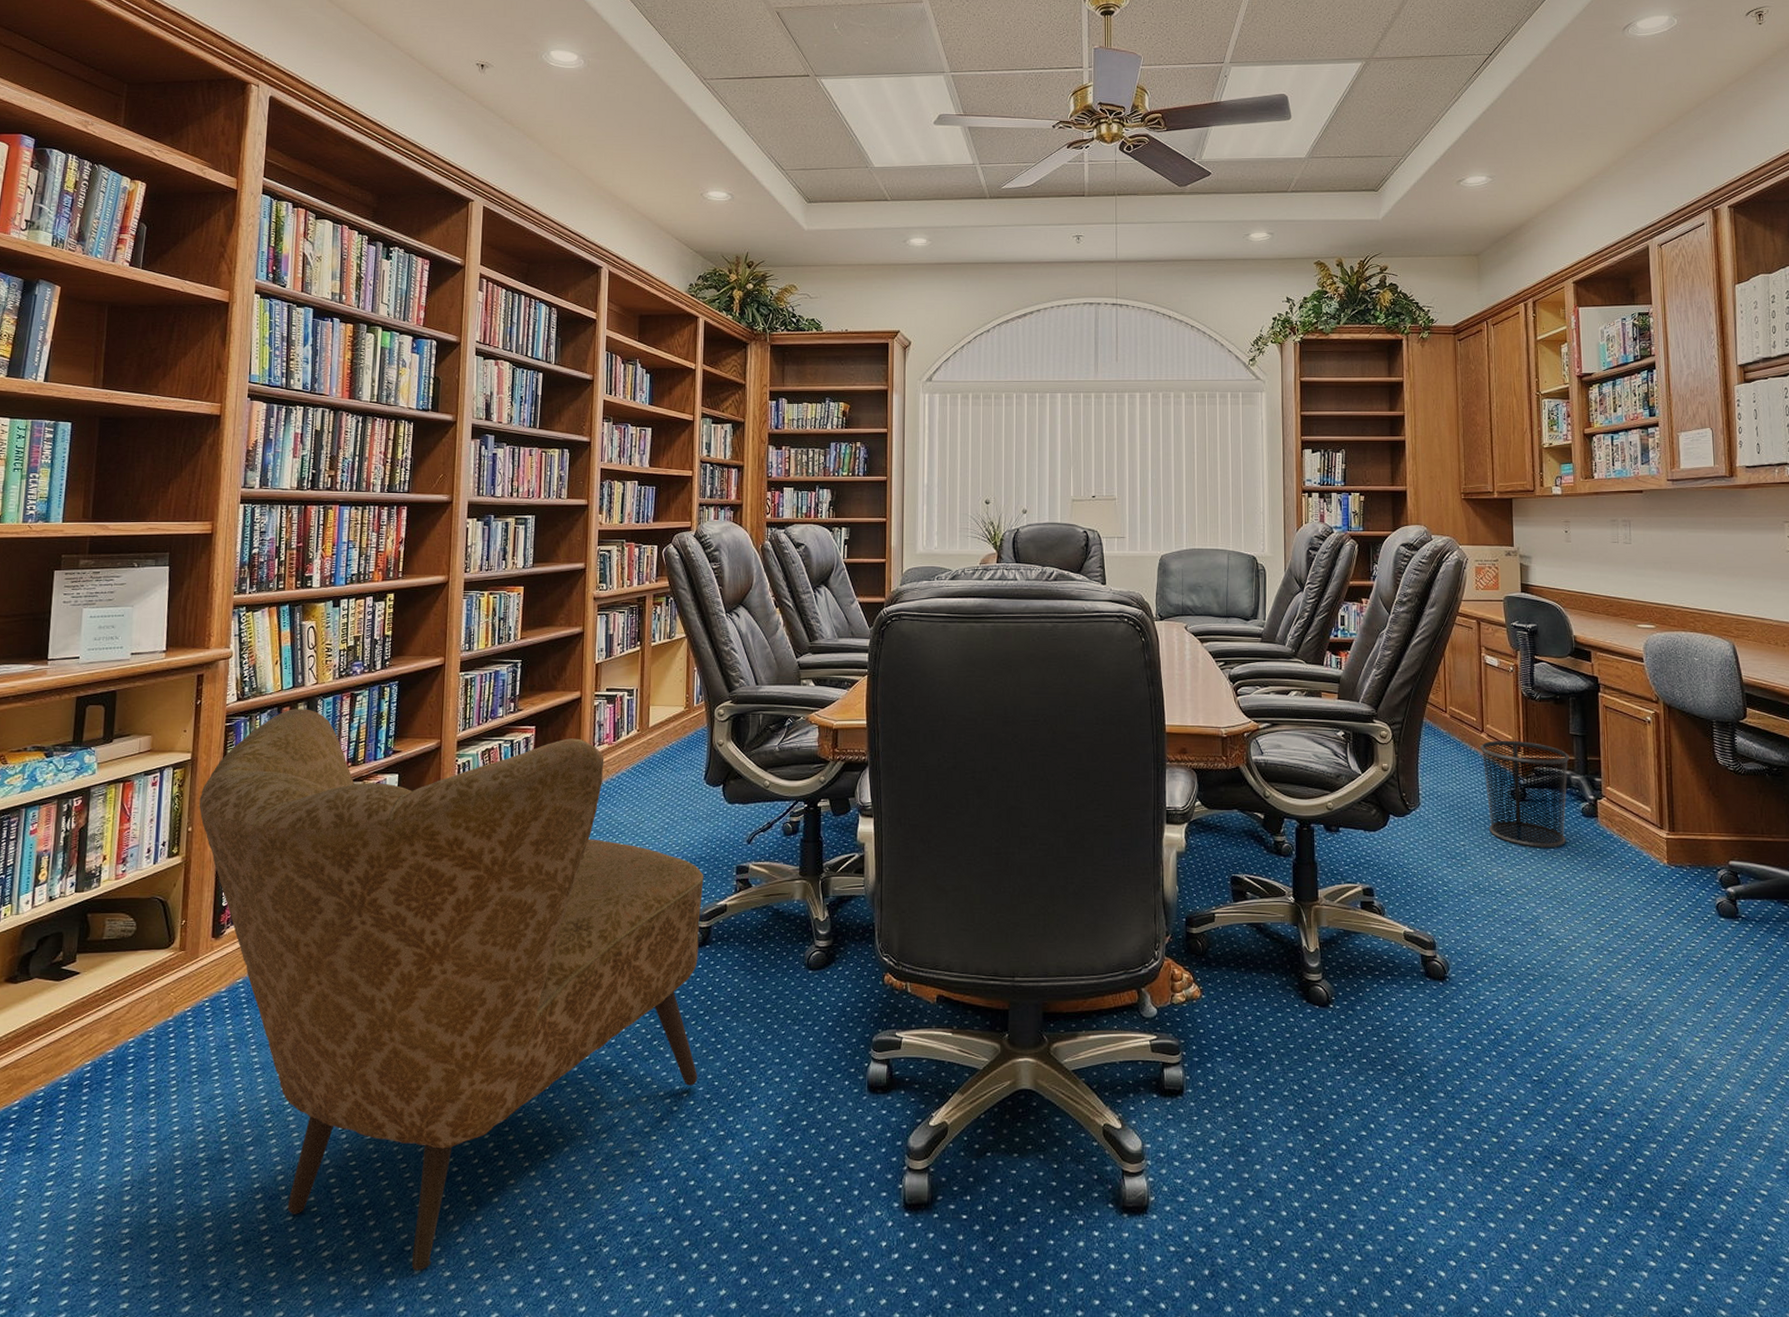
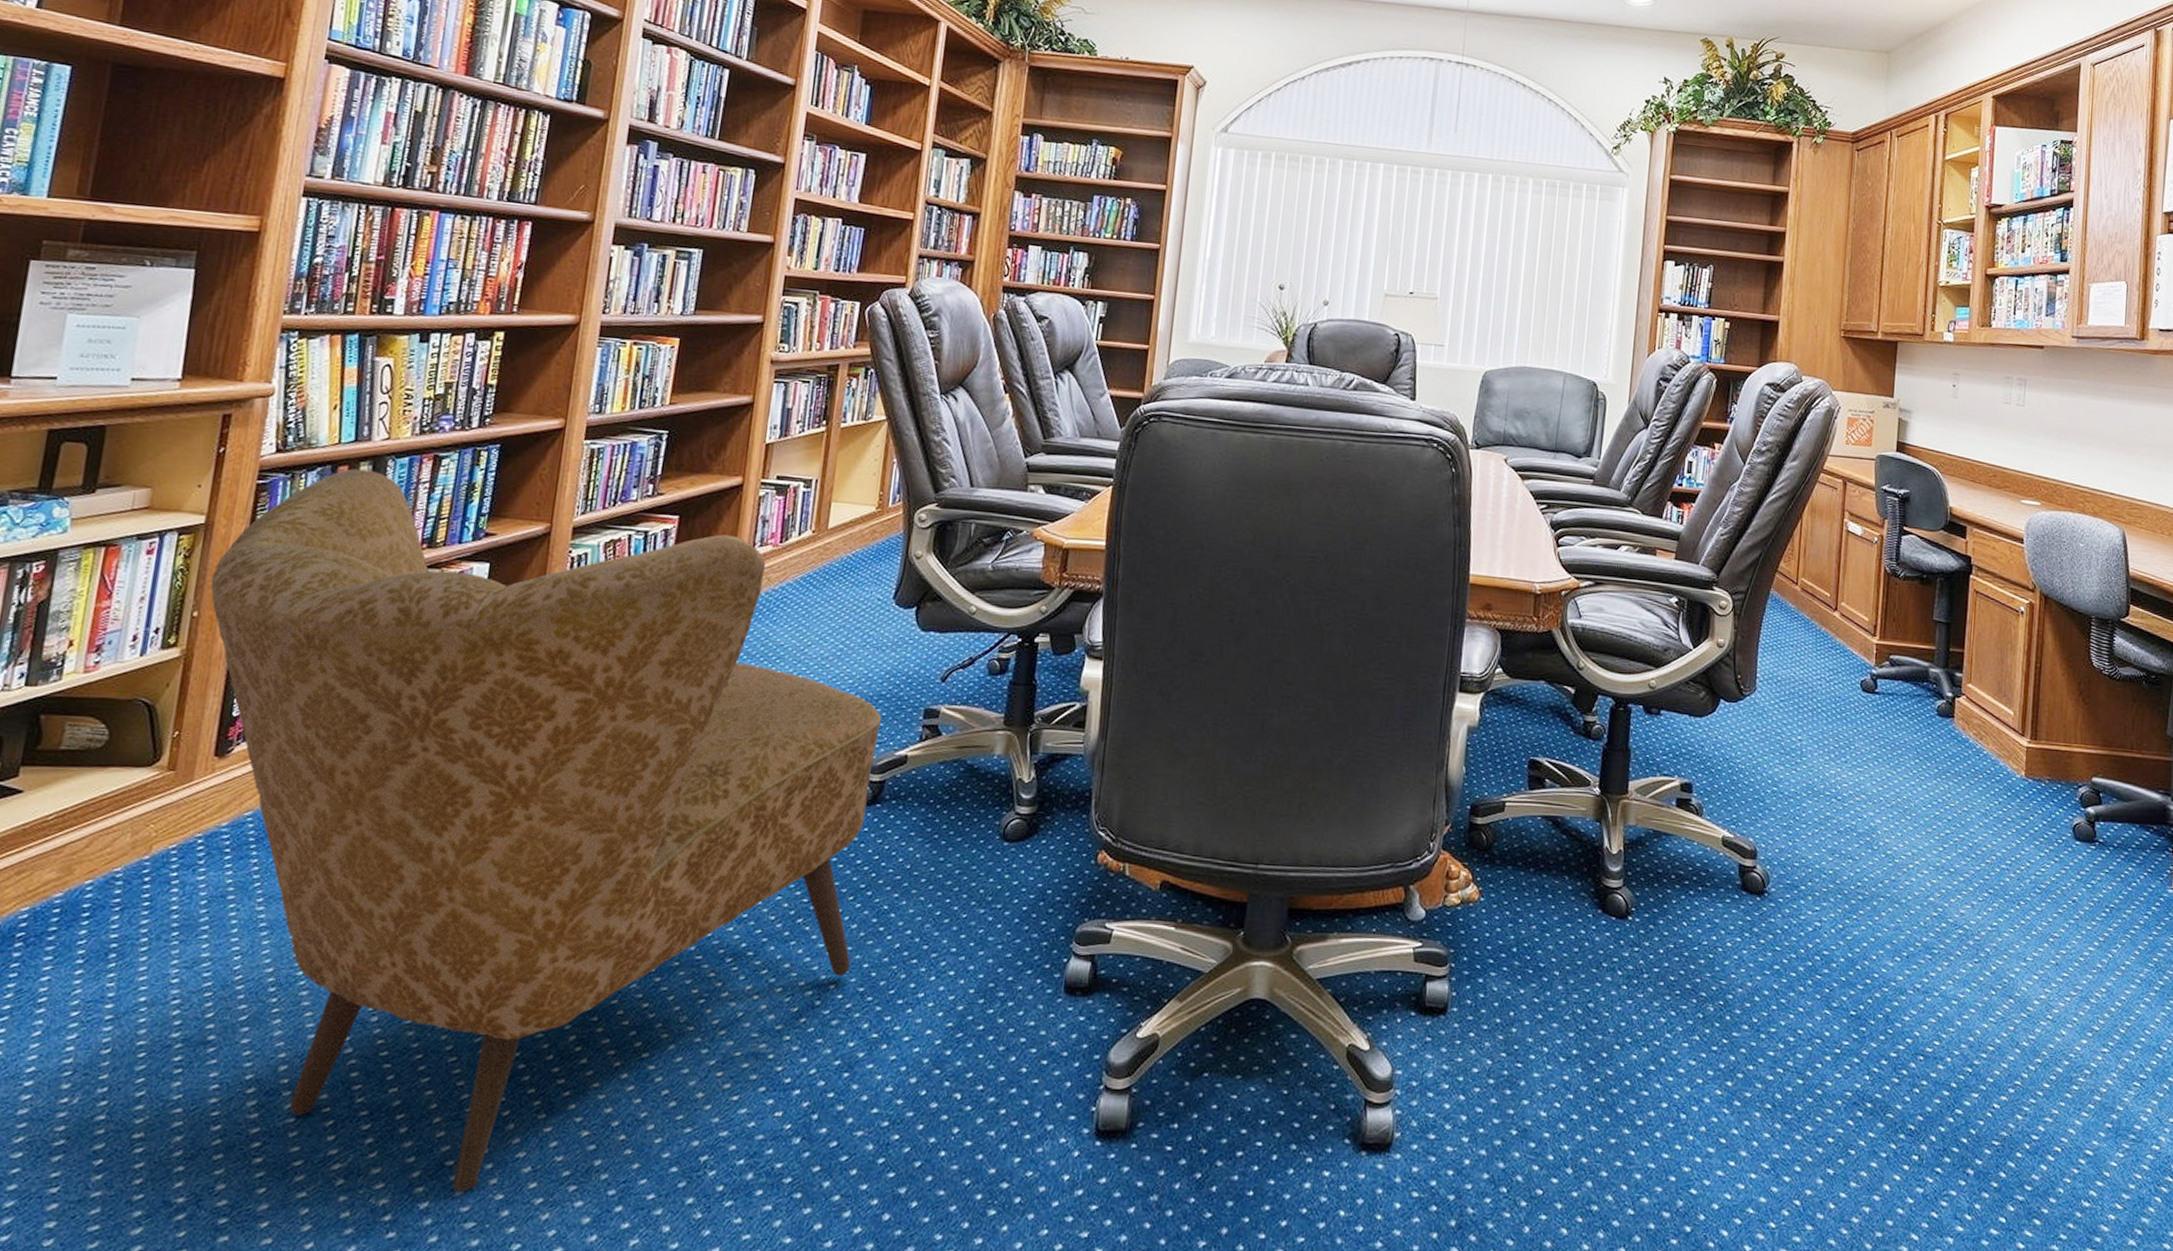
trash can: present [1480,740,1570,848] -> none [1831,621,1930,750]

